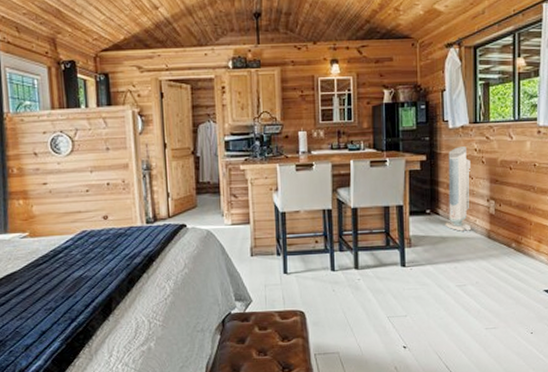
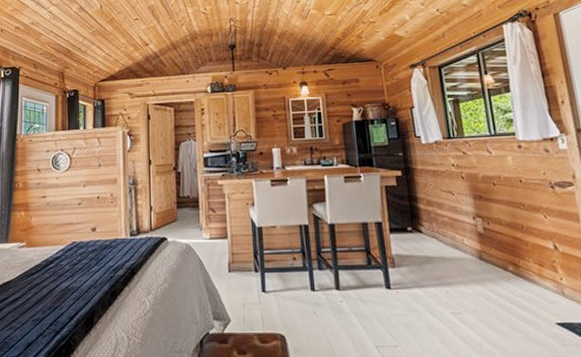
air purifier: present [445,146,472,231] -> none [424,162,460,251]

